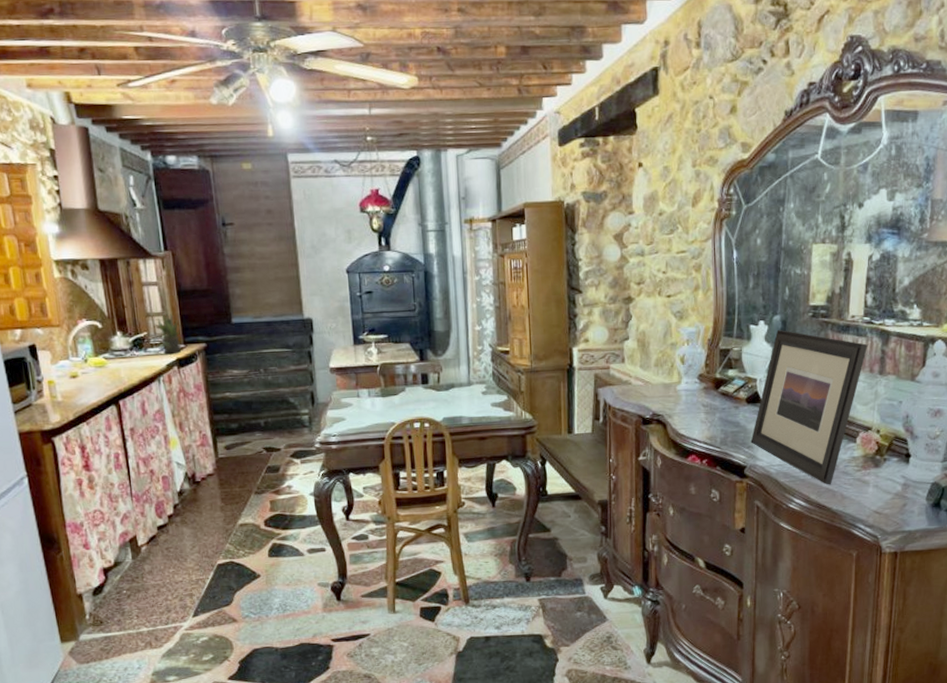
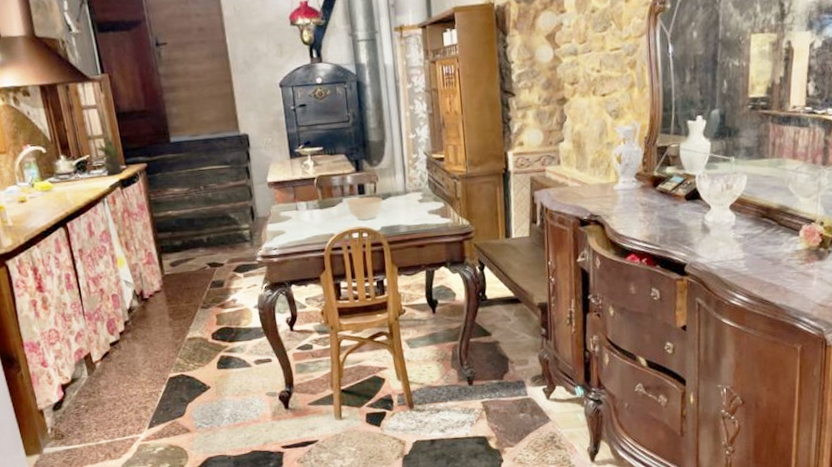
bowl: none [410,386,446,410] -> present [347,196,383,221]
picture frame: present [750,330,868,485] -> none [690,124,810,280]

